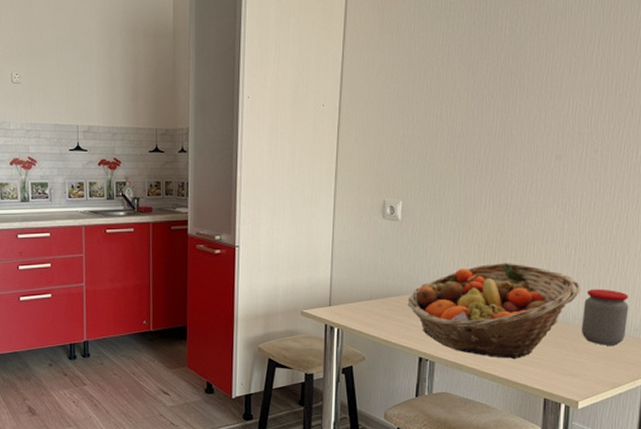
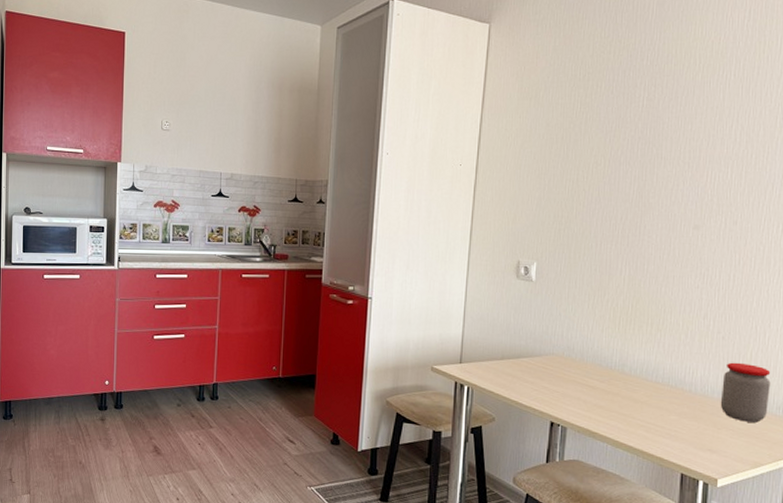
fruit basket: present [407,263,581,360] -> none [540,330,720,431]

